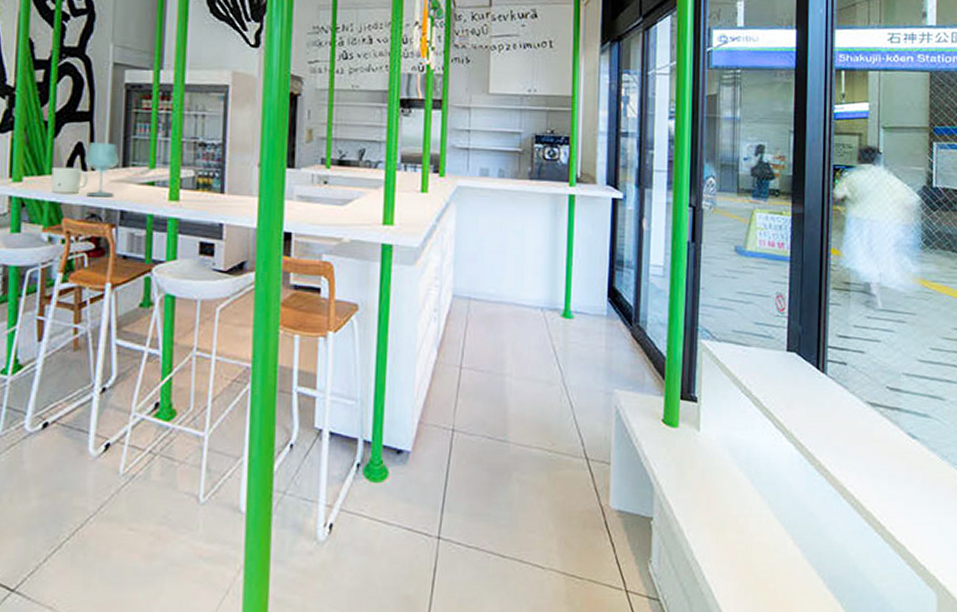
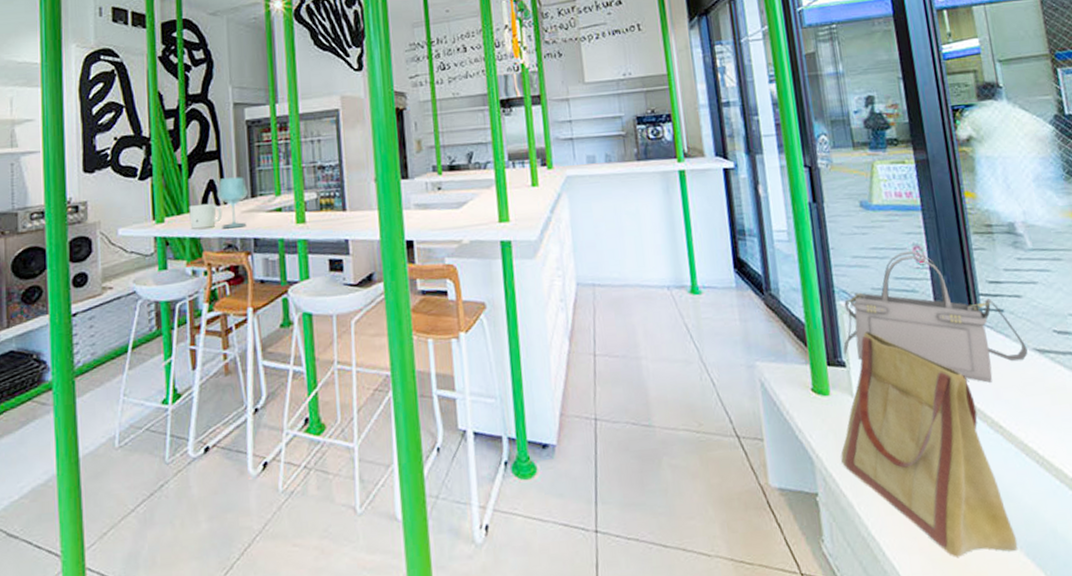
shopping bag: none [679,370,823,585] -> present [841,331,1018,557]
handbag: none [696,299,861,429] -> present [843,251,1028,383]

